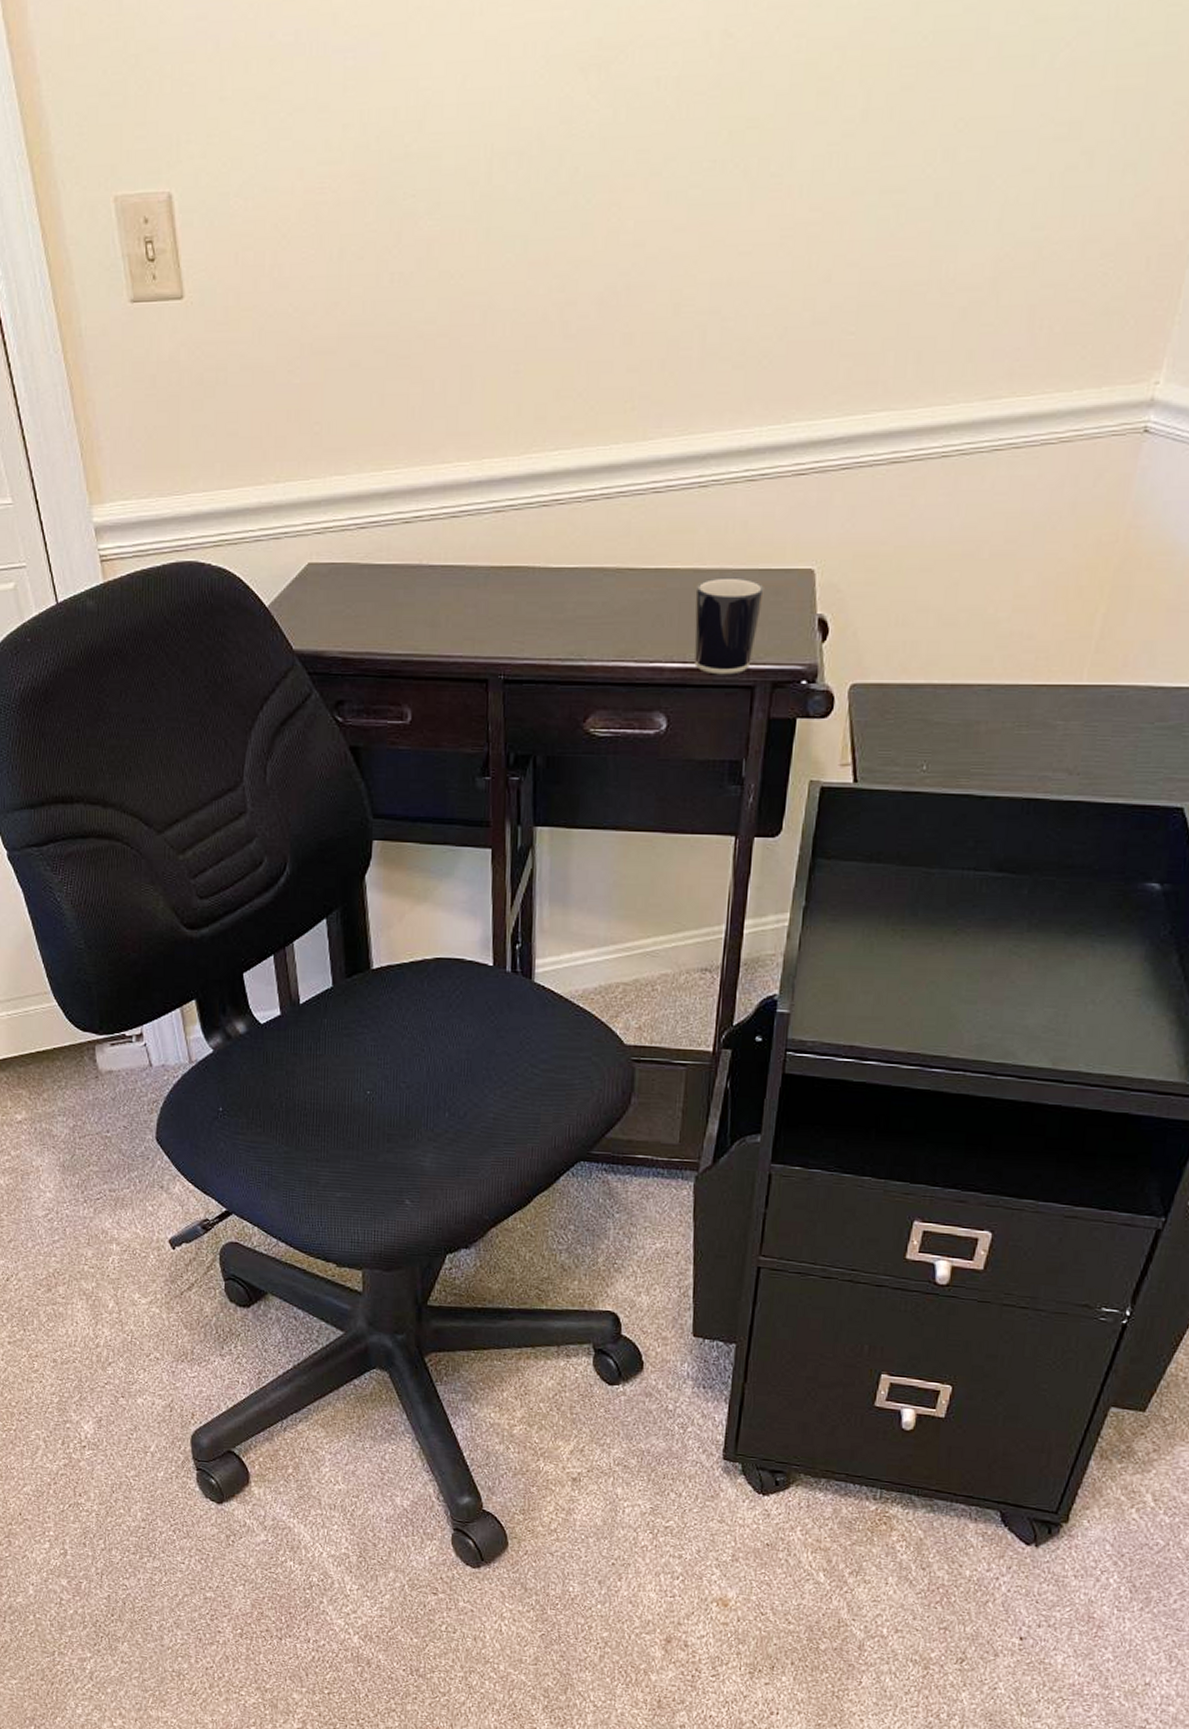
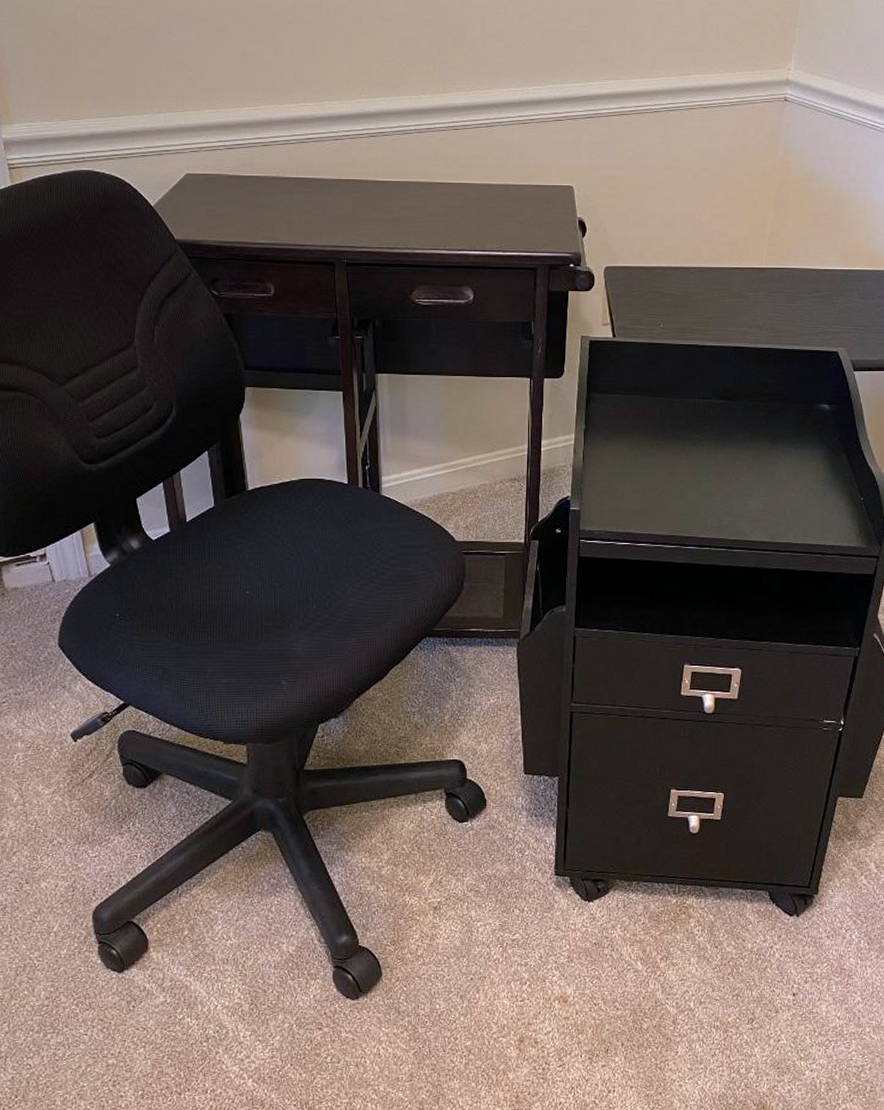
mug: present [694,577,764,675] -> none [489,190,538,260]

